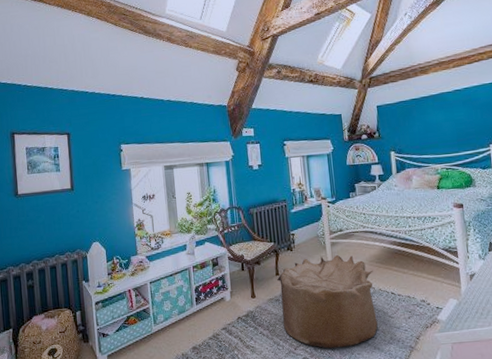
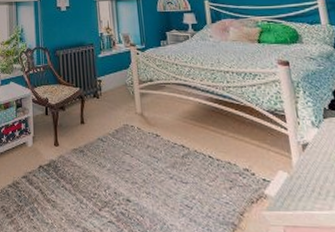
bean bag chair: present [277,255,378,349] -> none [82,108,194,215]

